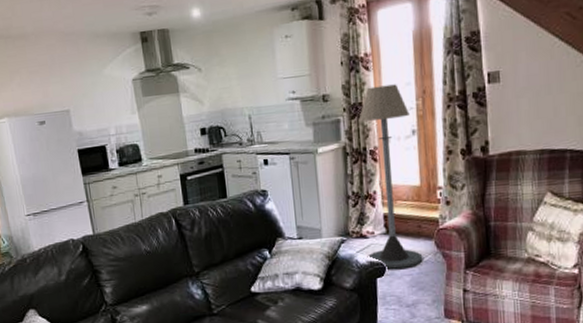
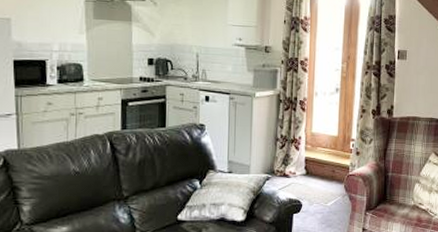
floor lamp: present [358,84,423,269] -> none [287,46,336,207]

